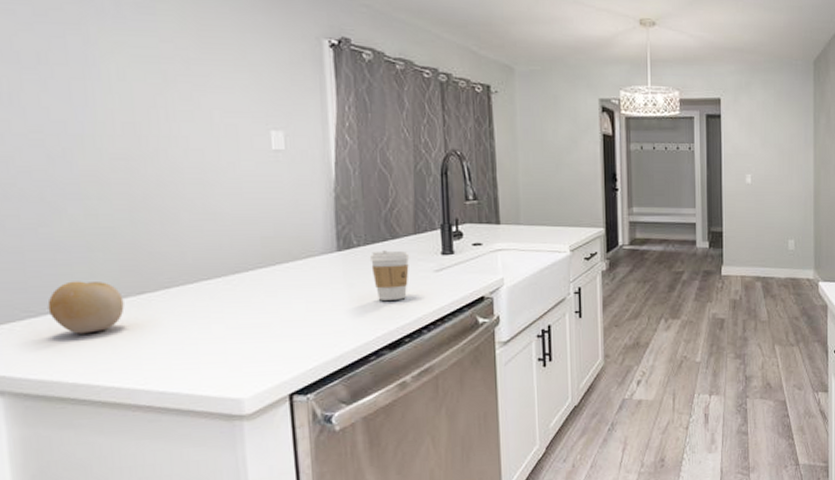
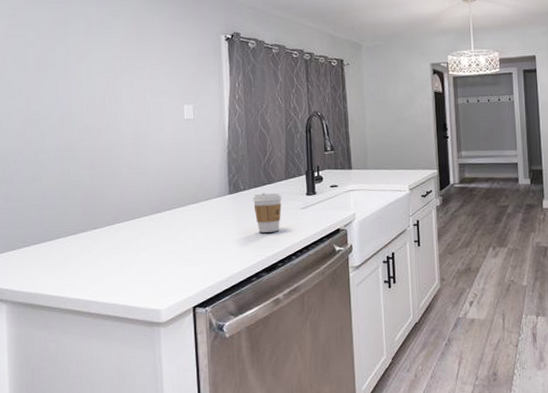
fruit: present [47,281,125,334] -> none [36,220,84,259]

